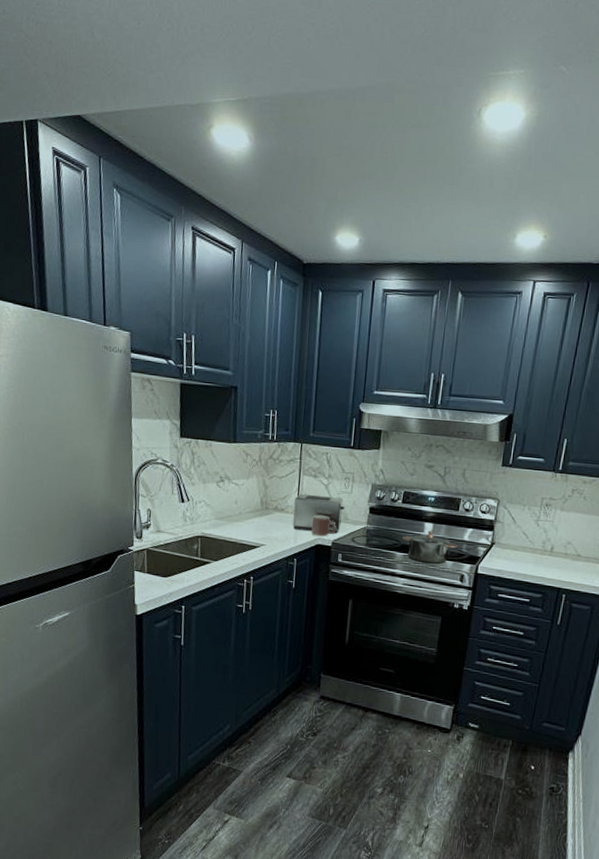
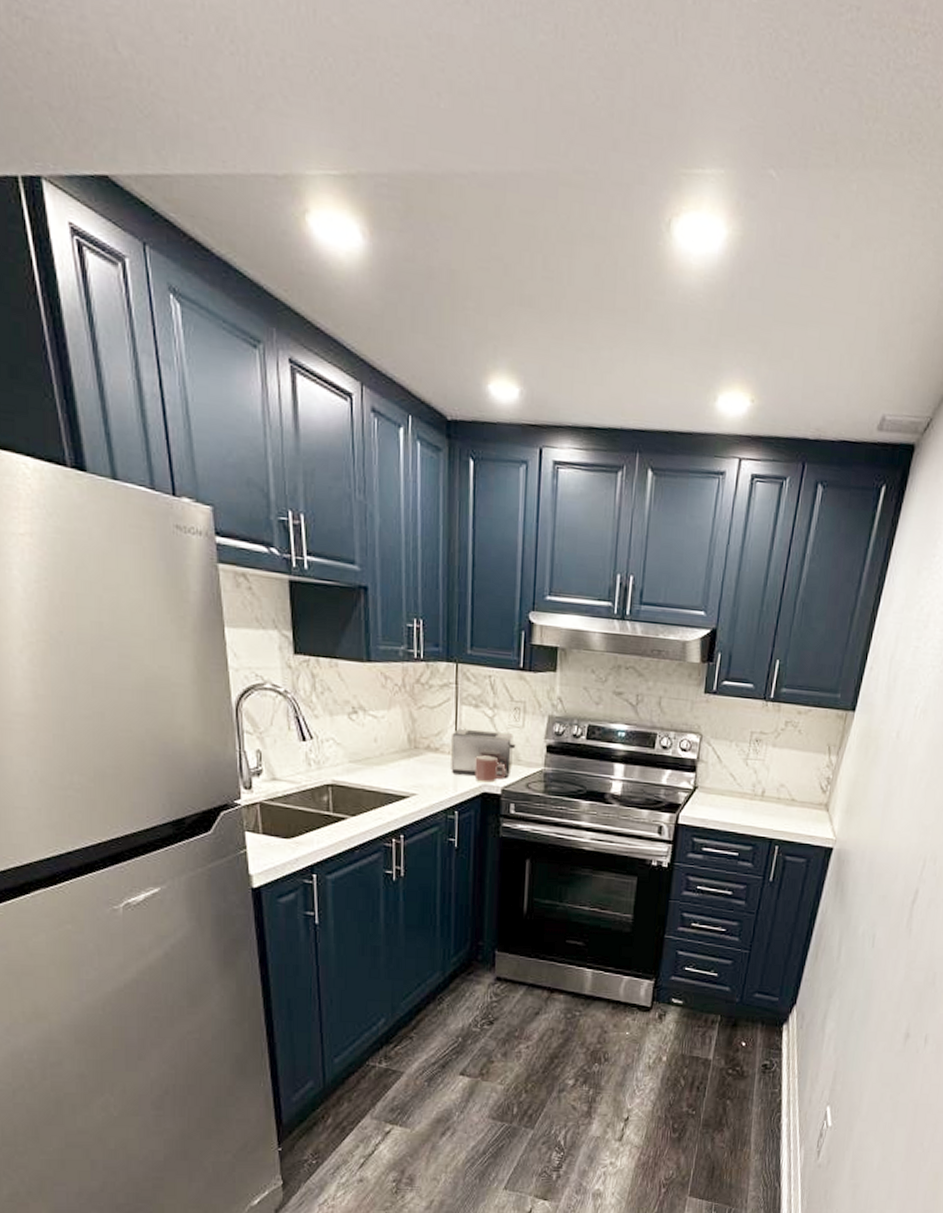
cooking pot: present [401,531,458,564] -> none [587,773,655,813]

